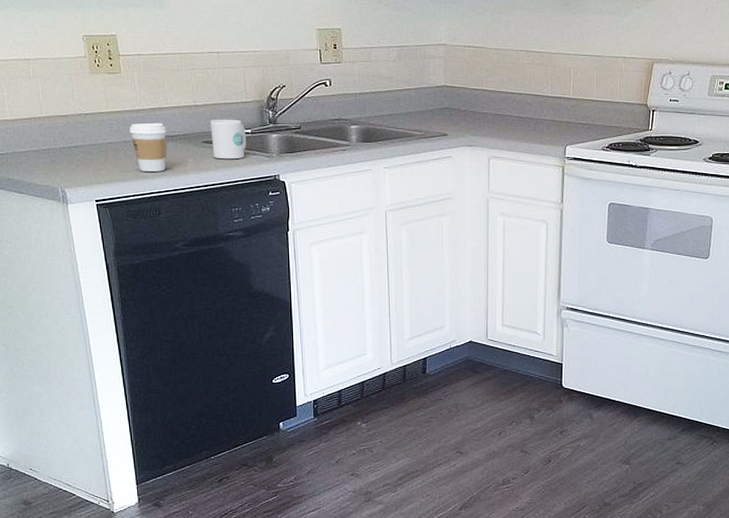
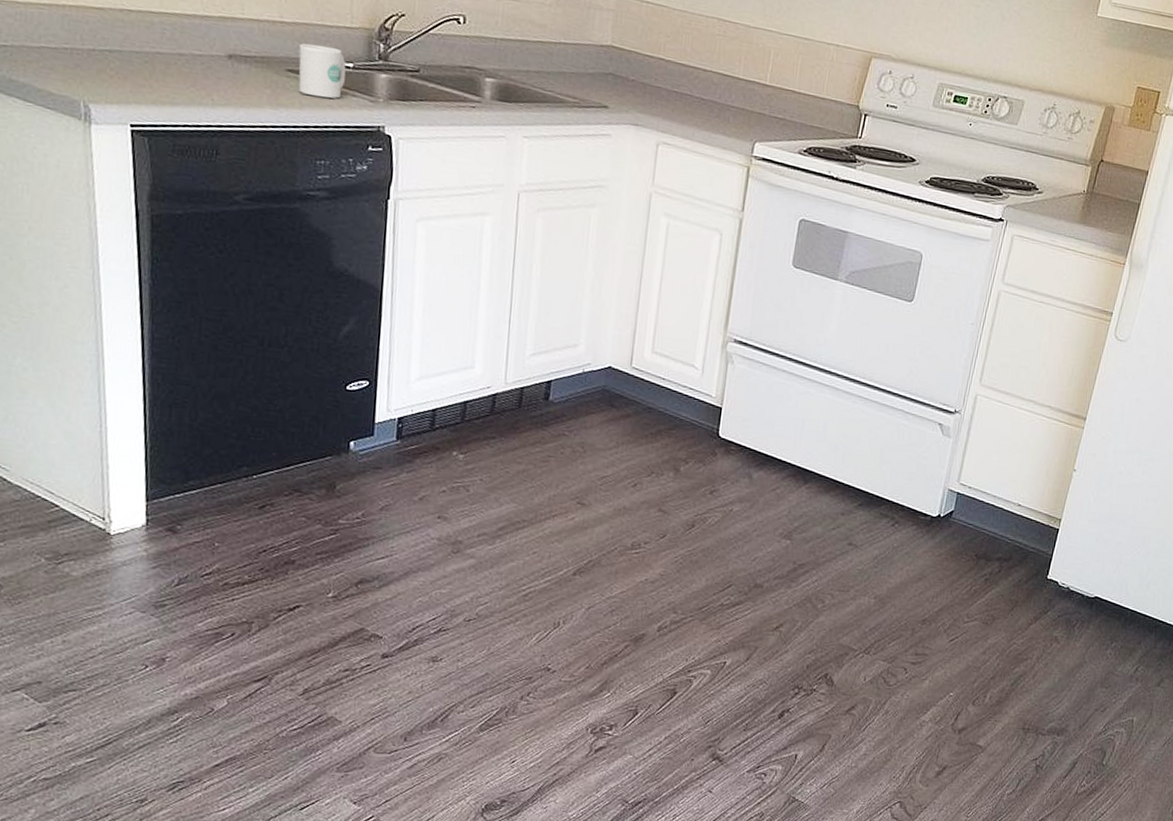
coffee cup: present [129,122,168,172] -> none [188,32,239,100]

